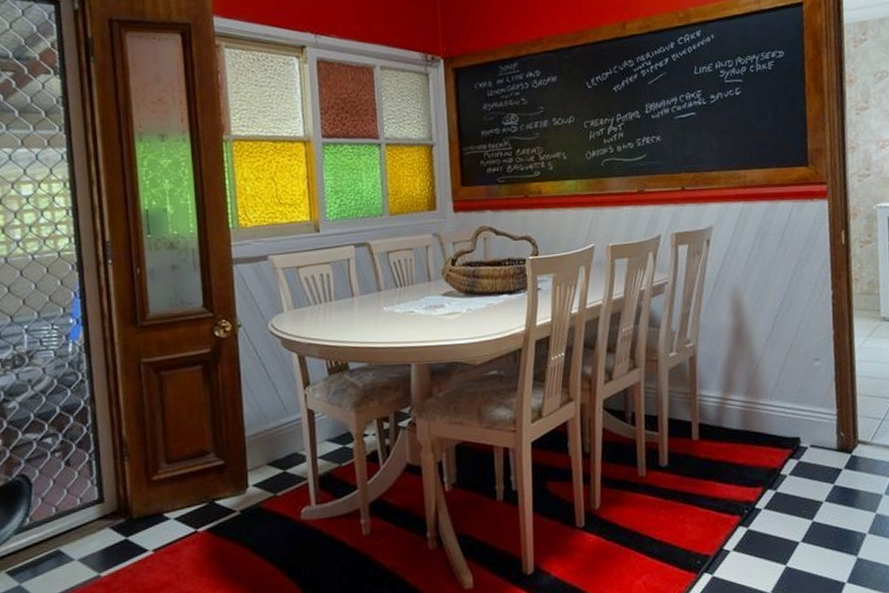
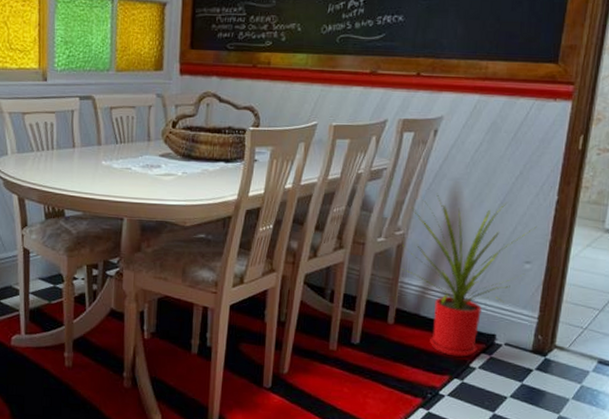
house plant: none [694,301,819,466] -> present [402,193,537,357]

